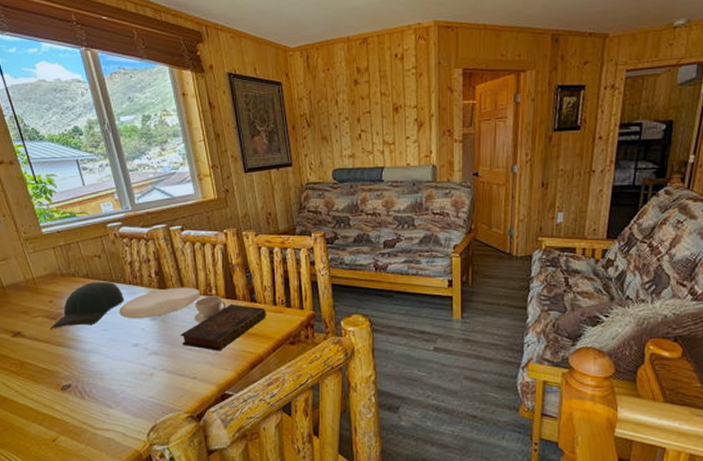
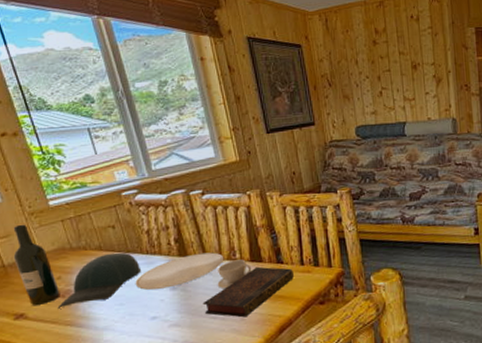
wine bottle: none [11,249,52,326] -> present [13,224,60,306]

